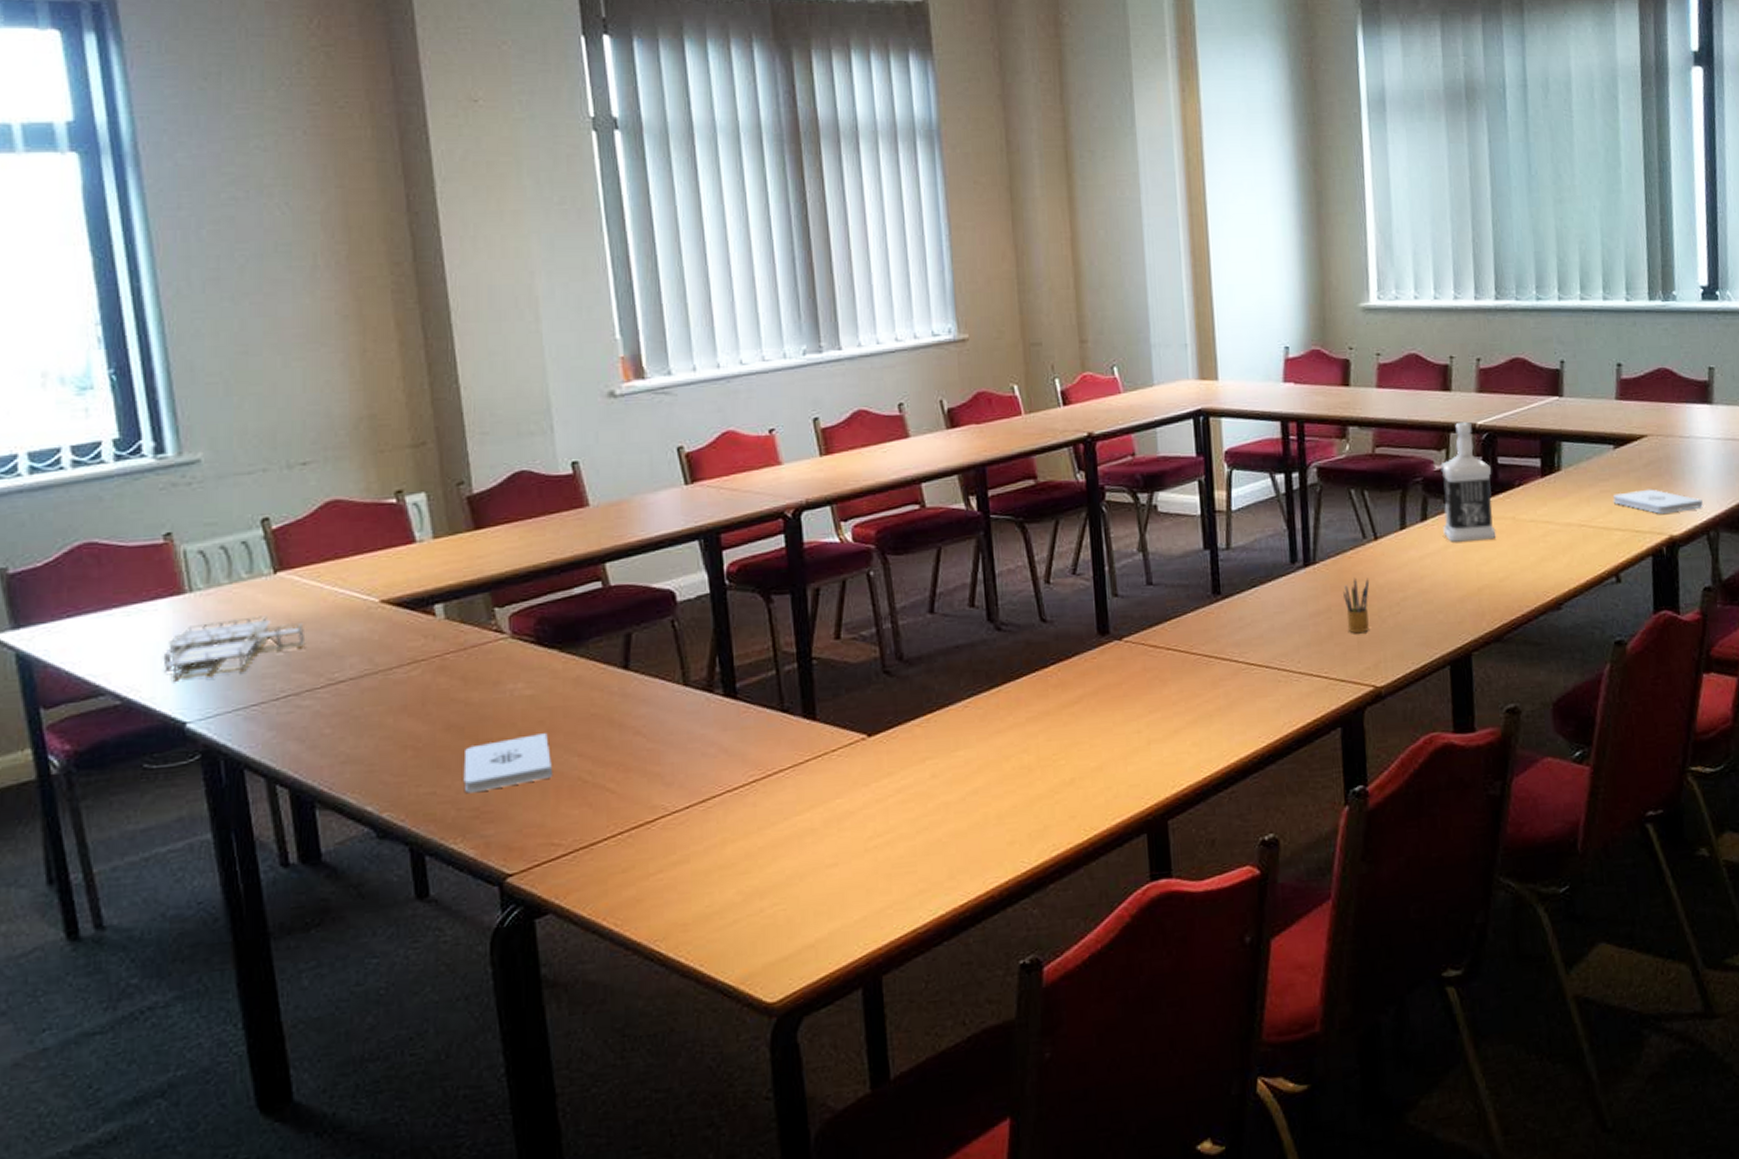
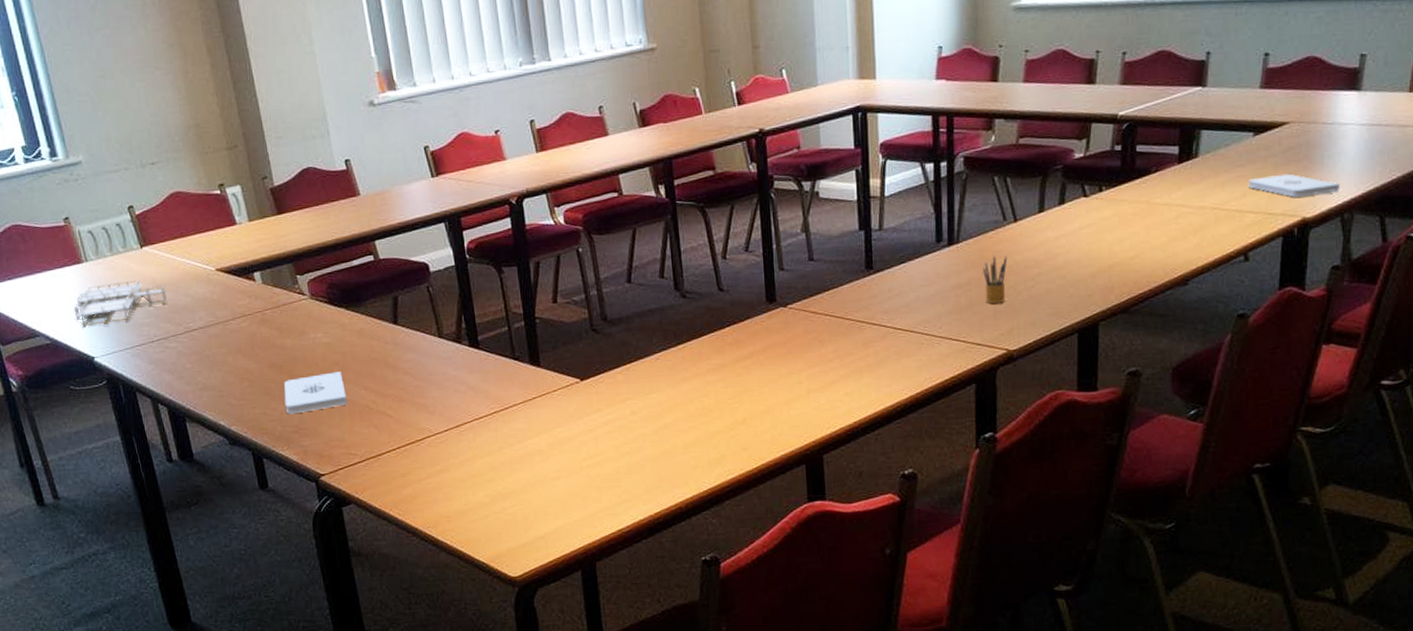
bottle: present [1440,421,1496,542] -> none [1079,112,1130,224]

